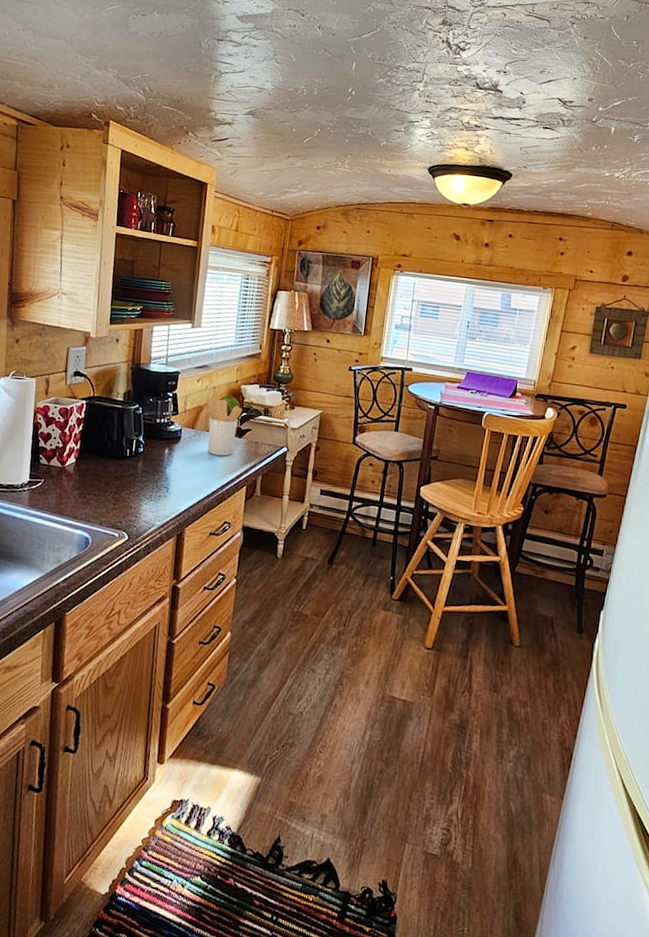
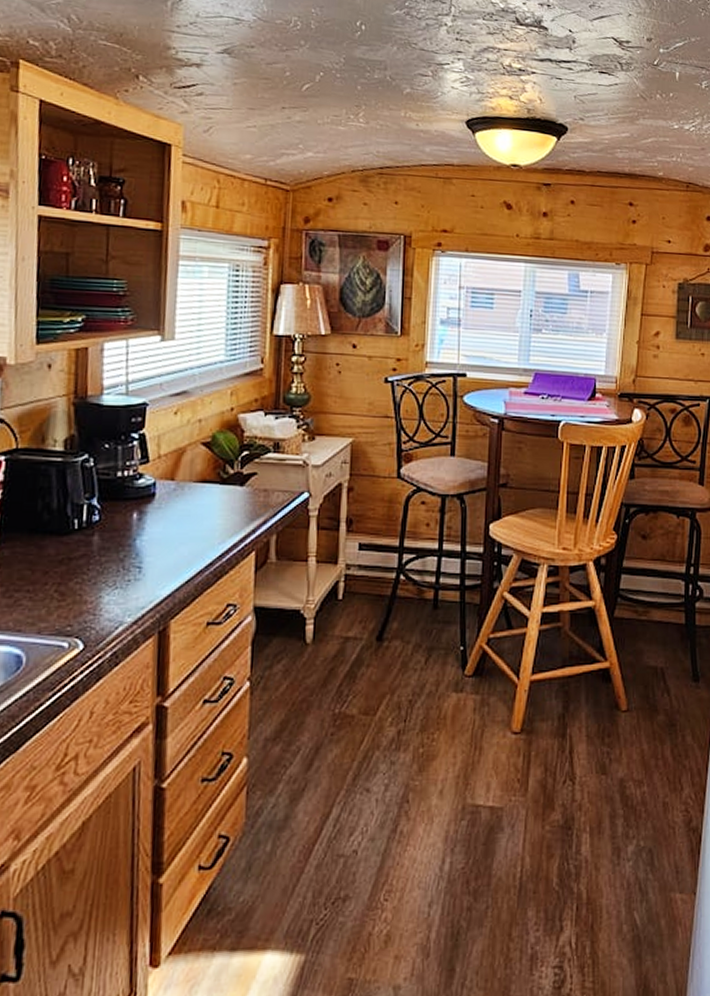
utensil holder: present [206,398,243,456] -> none [189,435,243,514]

